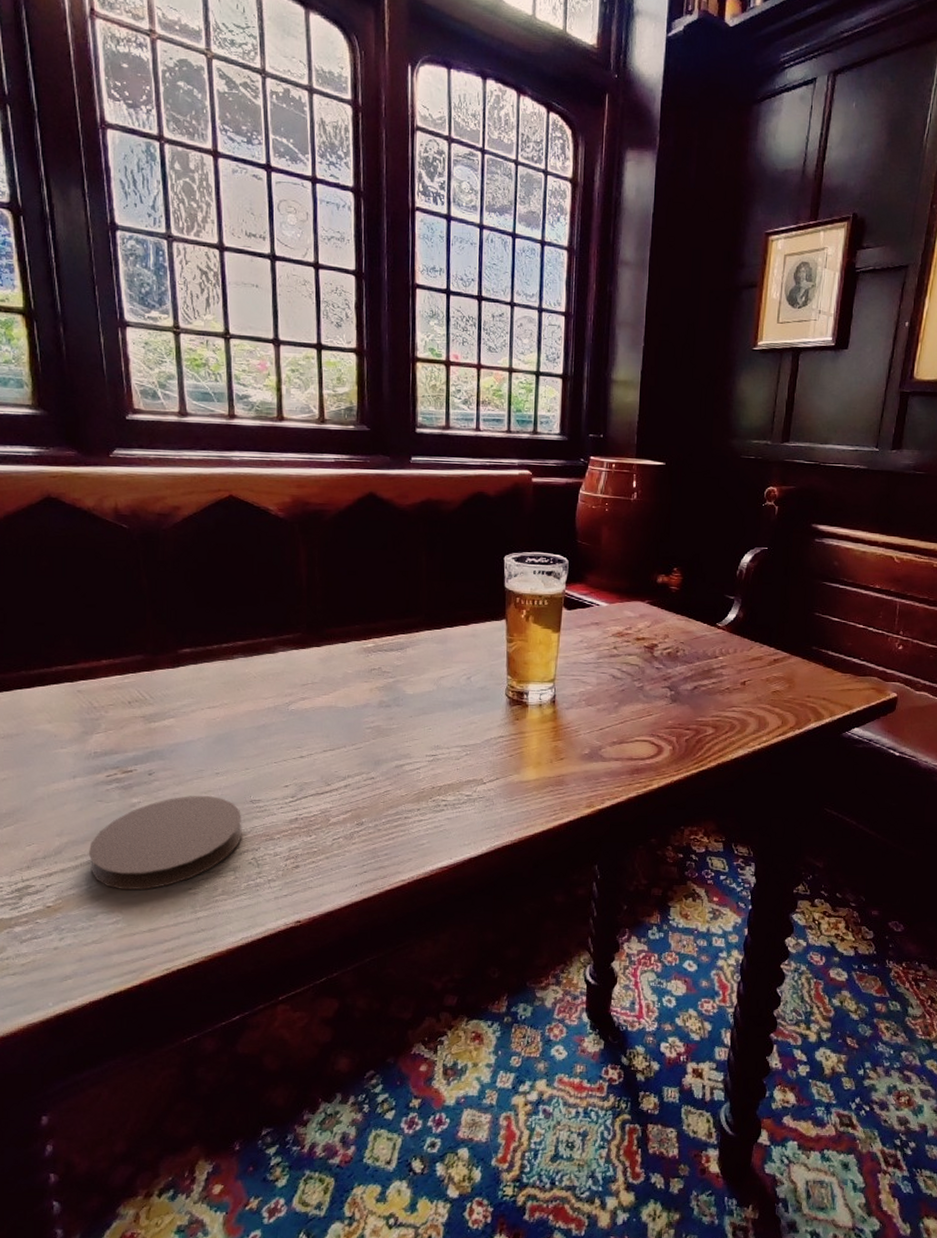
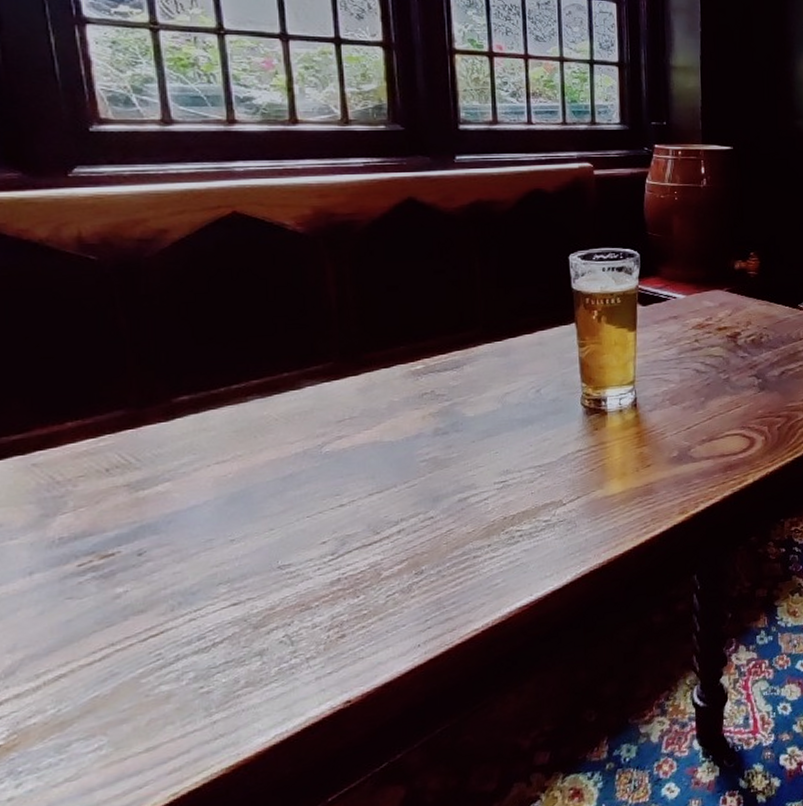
coaster: present [88,796,242,890] -> none [54,569,269,706]

